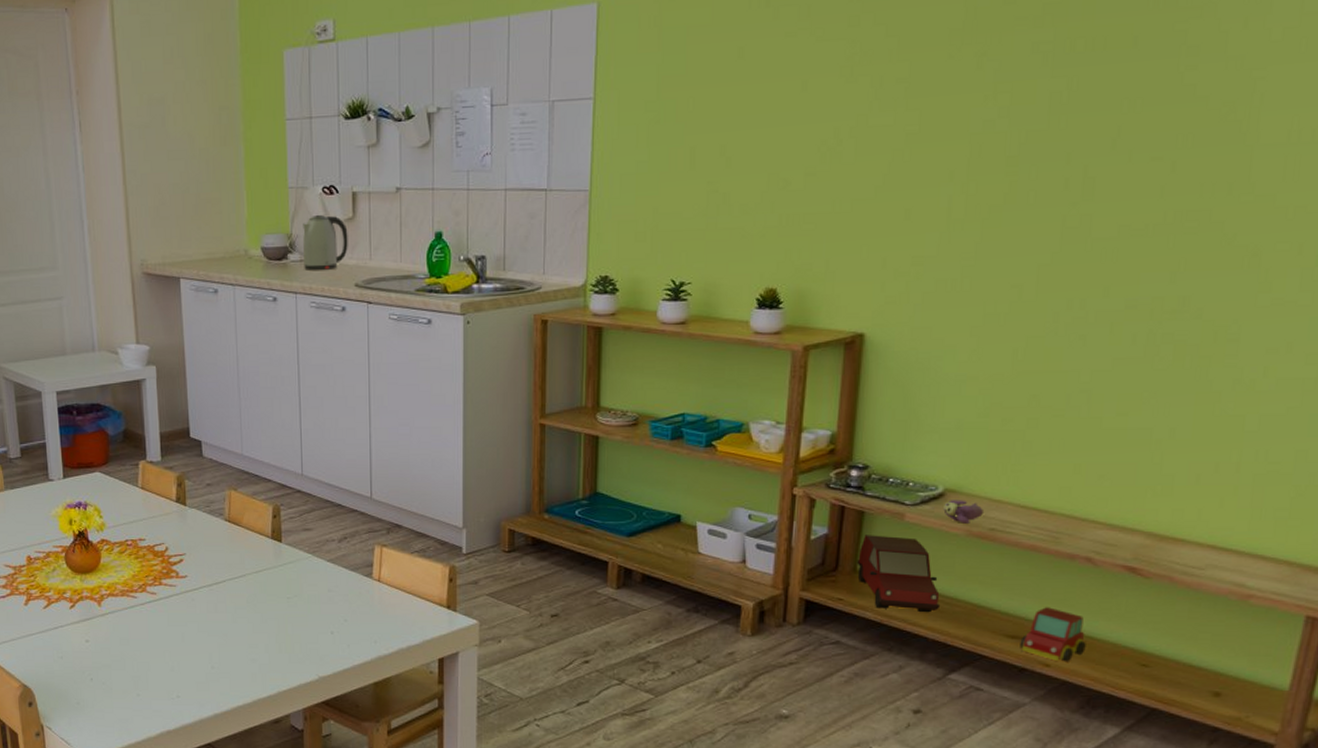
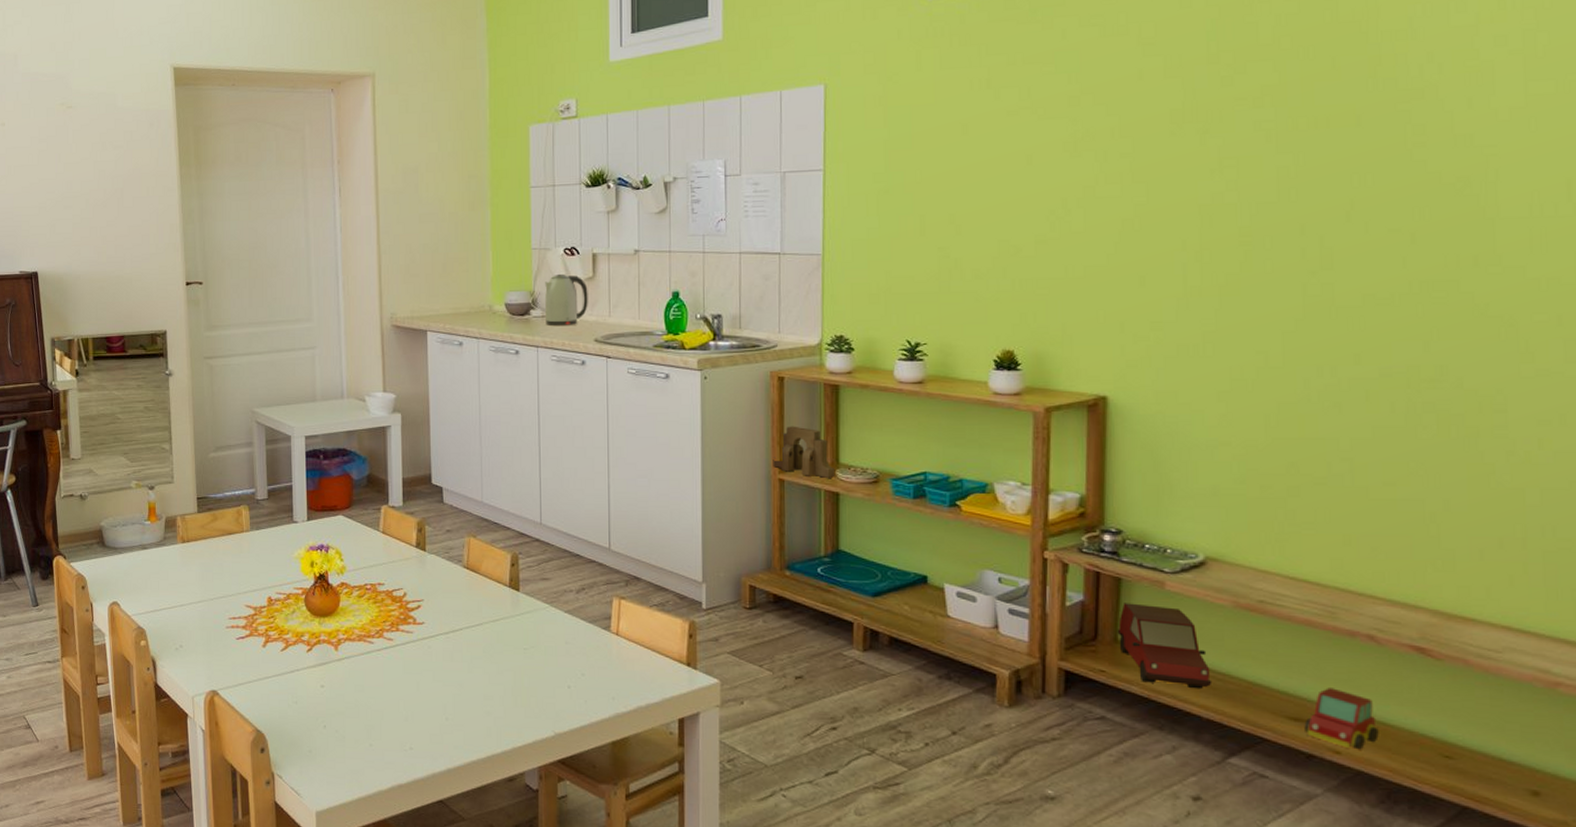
wooden toy: none [534,370,596,422] -> present [773,426,836,478]
toy animal: present [943,500,983,523] -> none [1206,569,1249,594]

